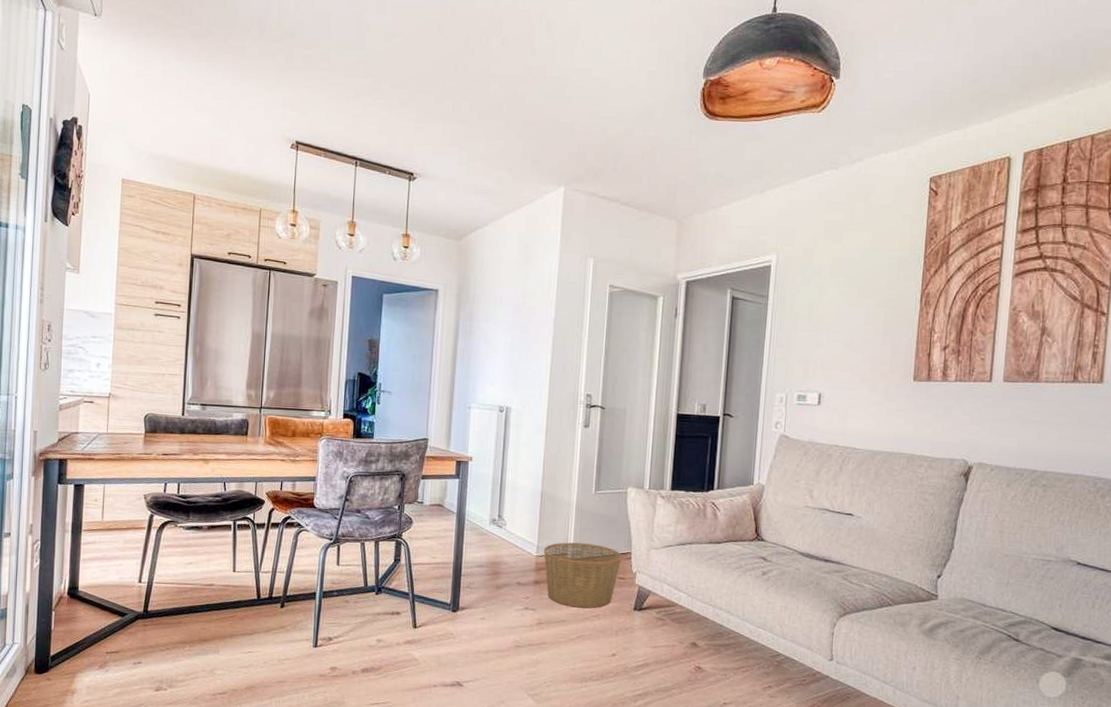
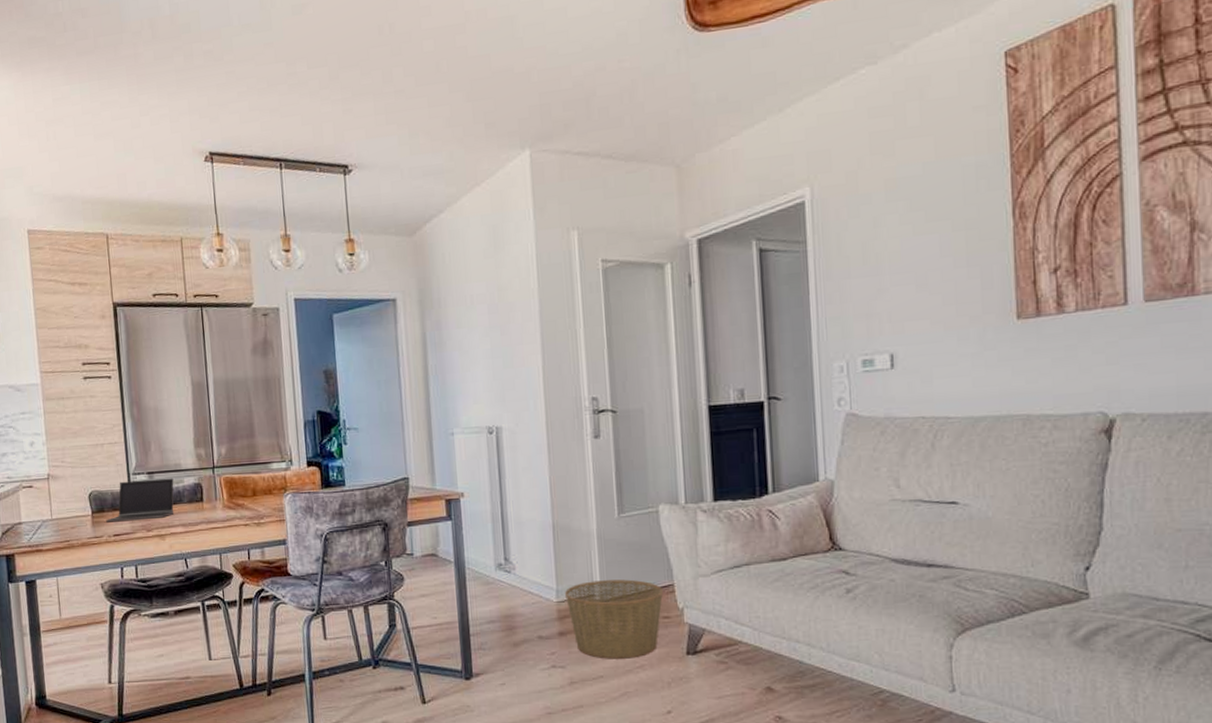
laptop computer: none [157,408,224,446] -> present [106,478,174,523]

